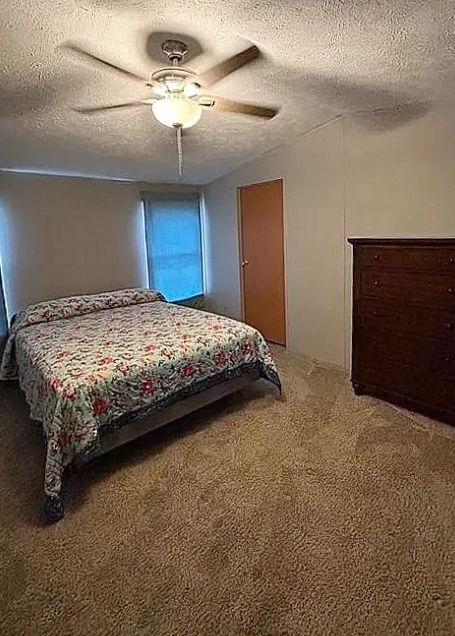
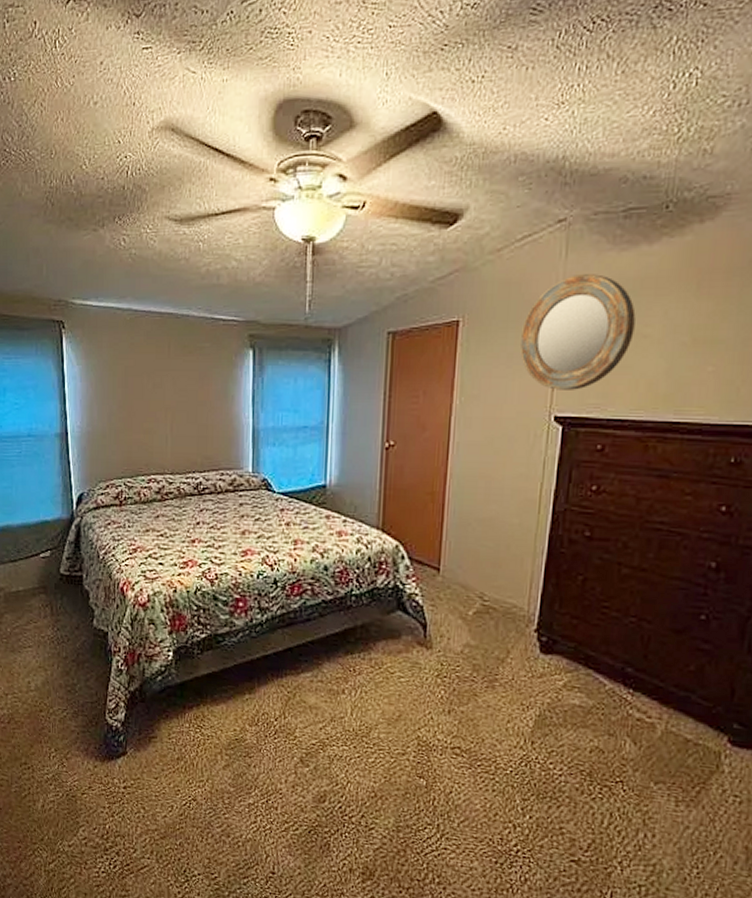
home mirror: none [321,149,388,222] -> present [519,274,636,390]

